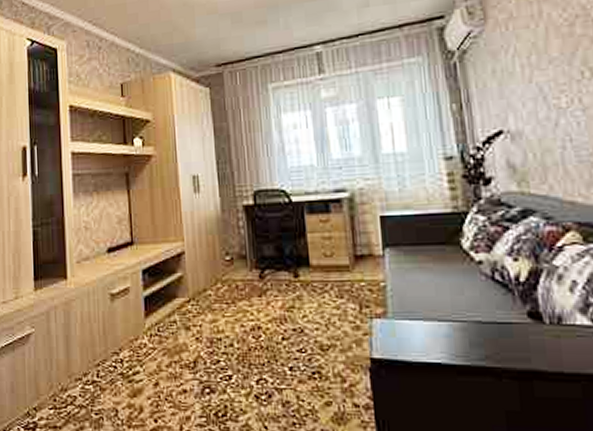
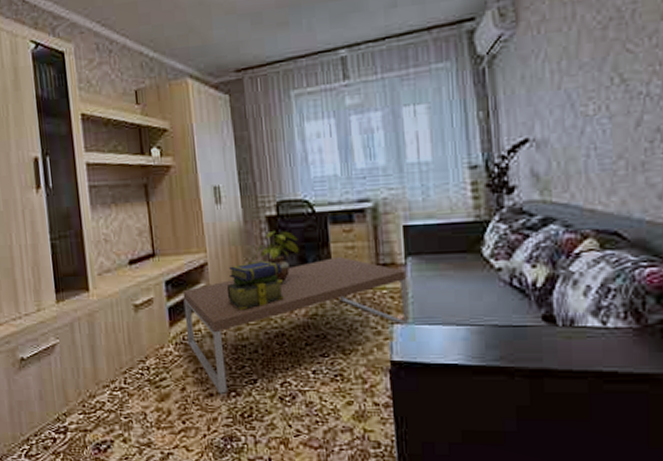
coffee table: none [159,248,391,390] -> present [182,257,411,394]
stack of books: none [203,250,262,301] -> present [226,260,285,310]
potted plant: none [231,219,276,273] -> present [254,230,299,283]

